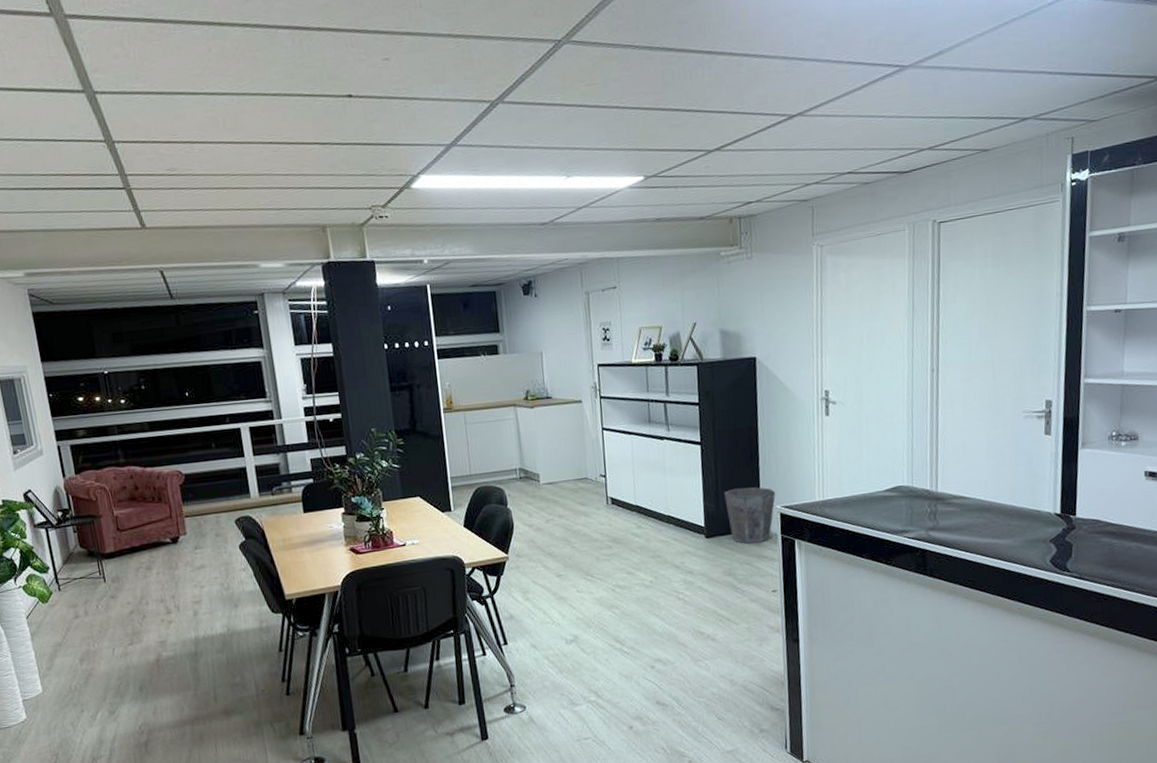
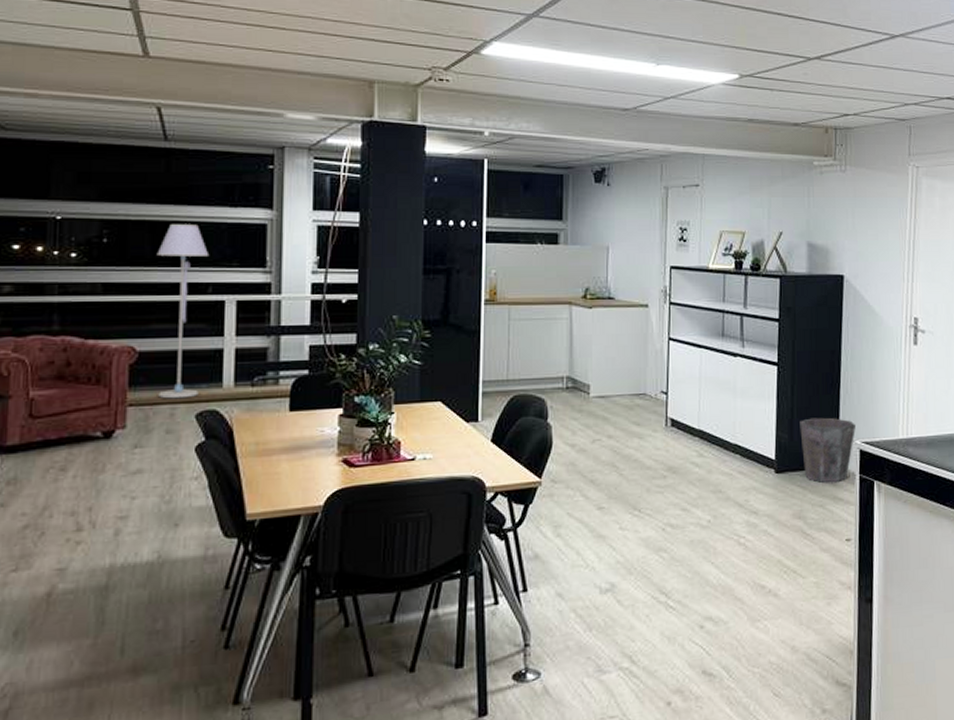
floor lamp: none [182,367,234,510] -> present [156,224,210,399]

